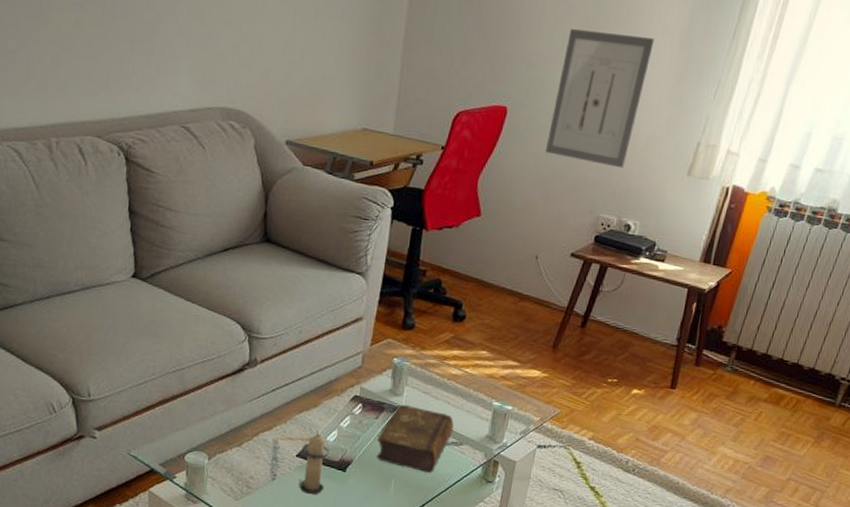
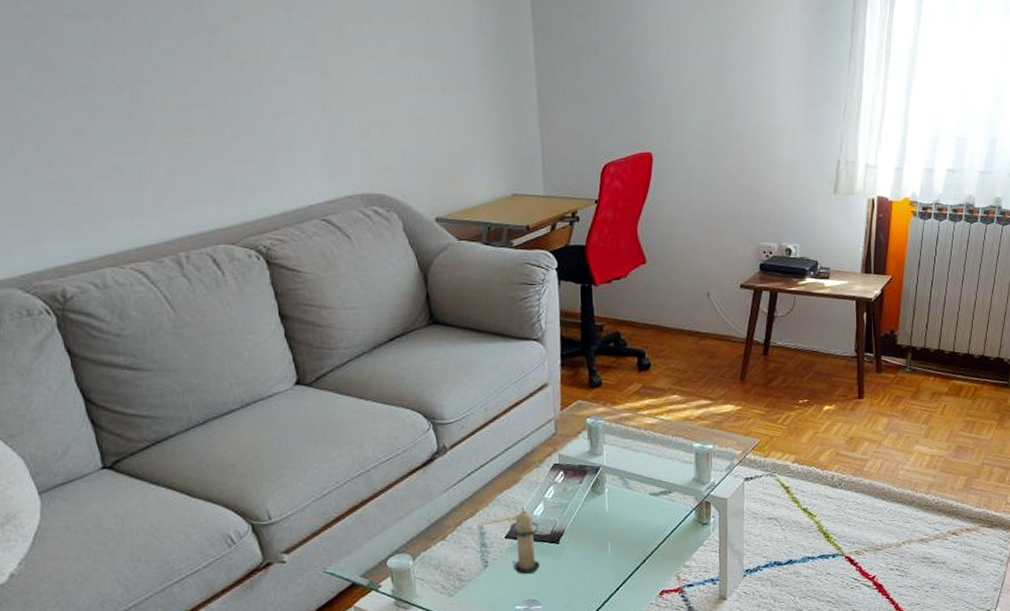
book: present [376,405,454,473] -> none [585,463,659,528]
wall art: present [546,29,655,168] -> none [696,69,779,196]

